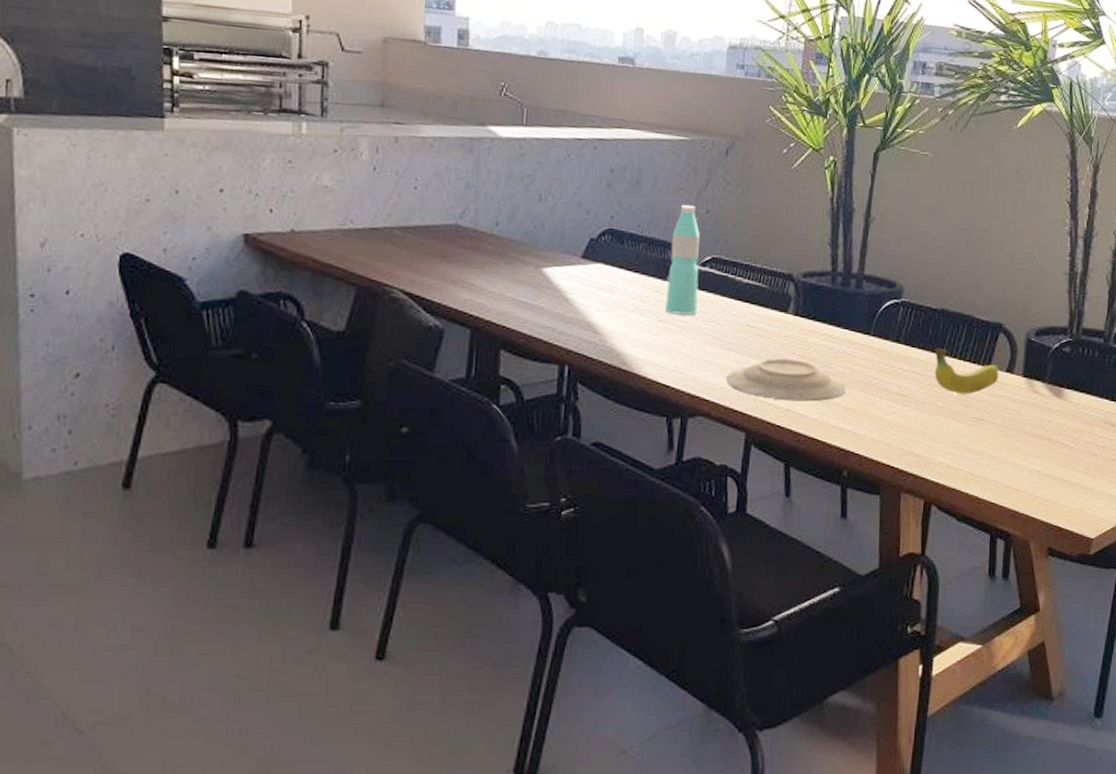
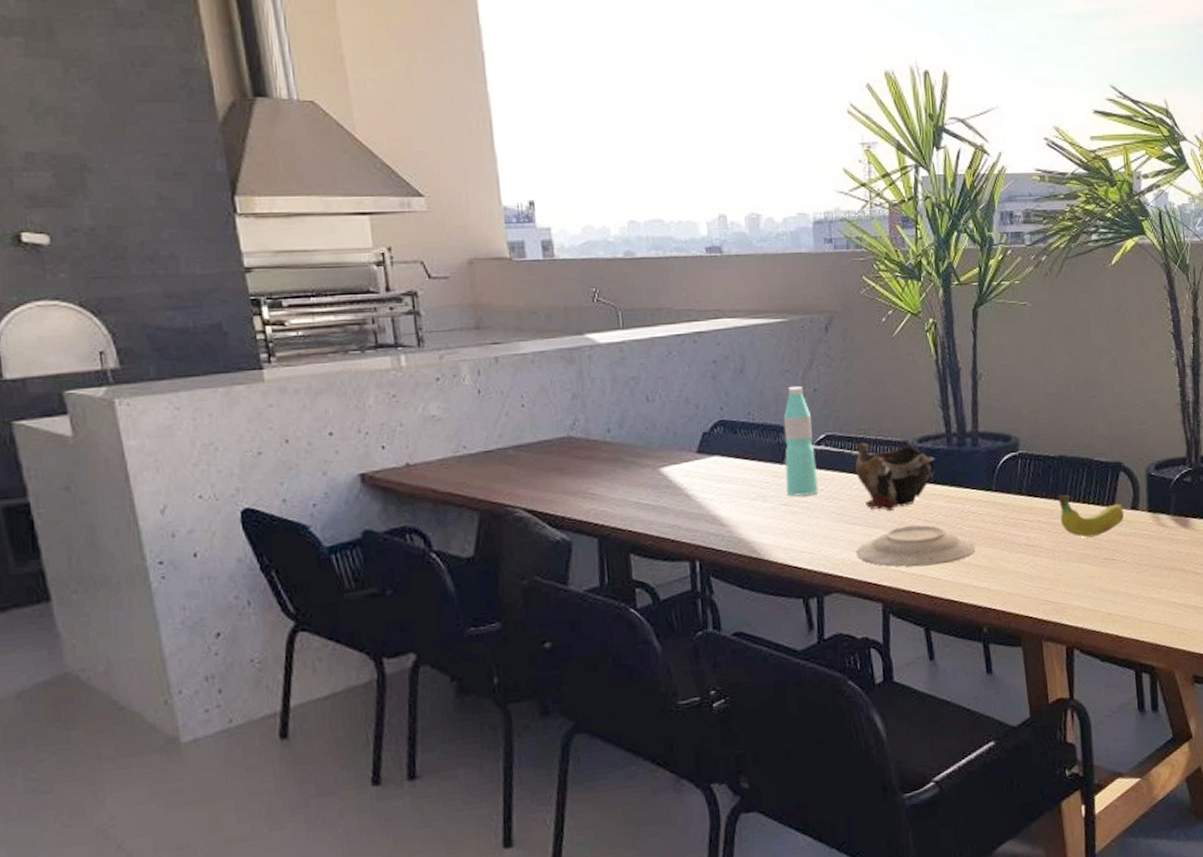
decorative bowl: none [737,271,818,341] -> present [856,443,936,511]

